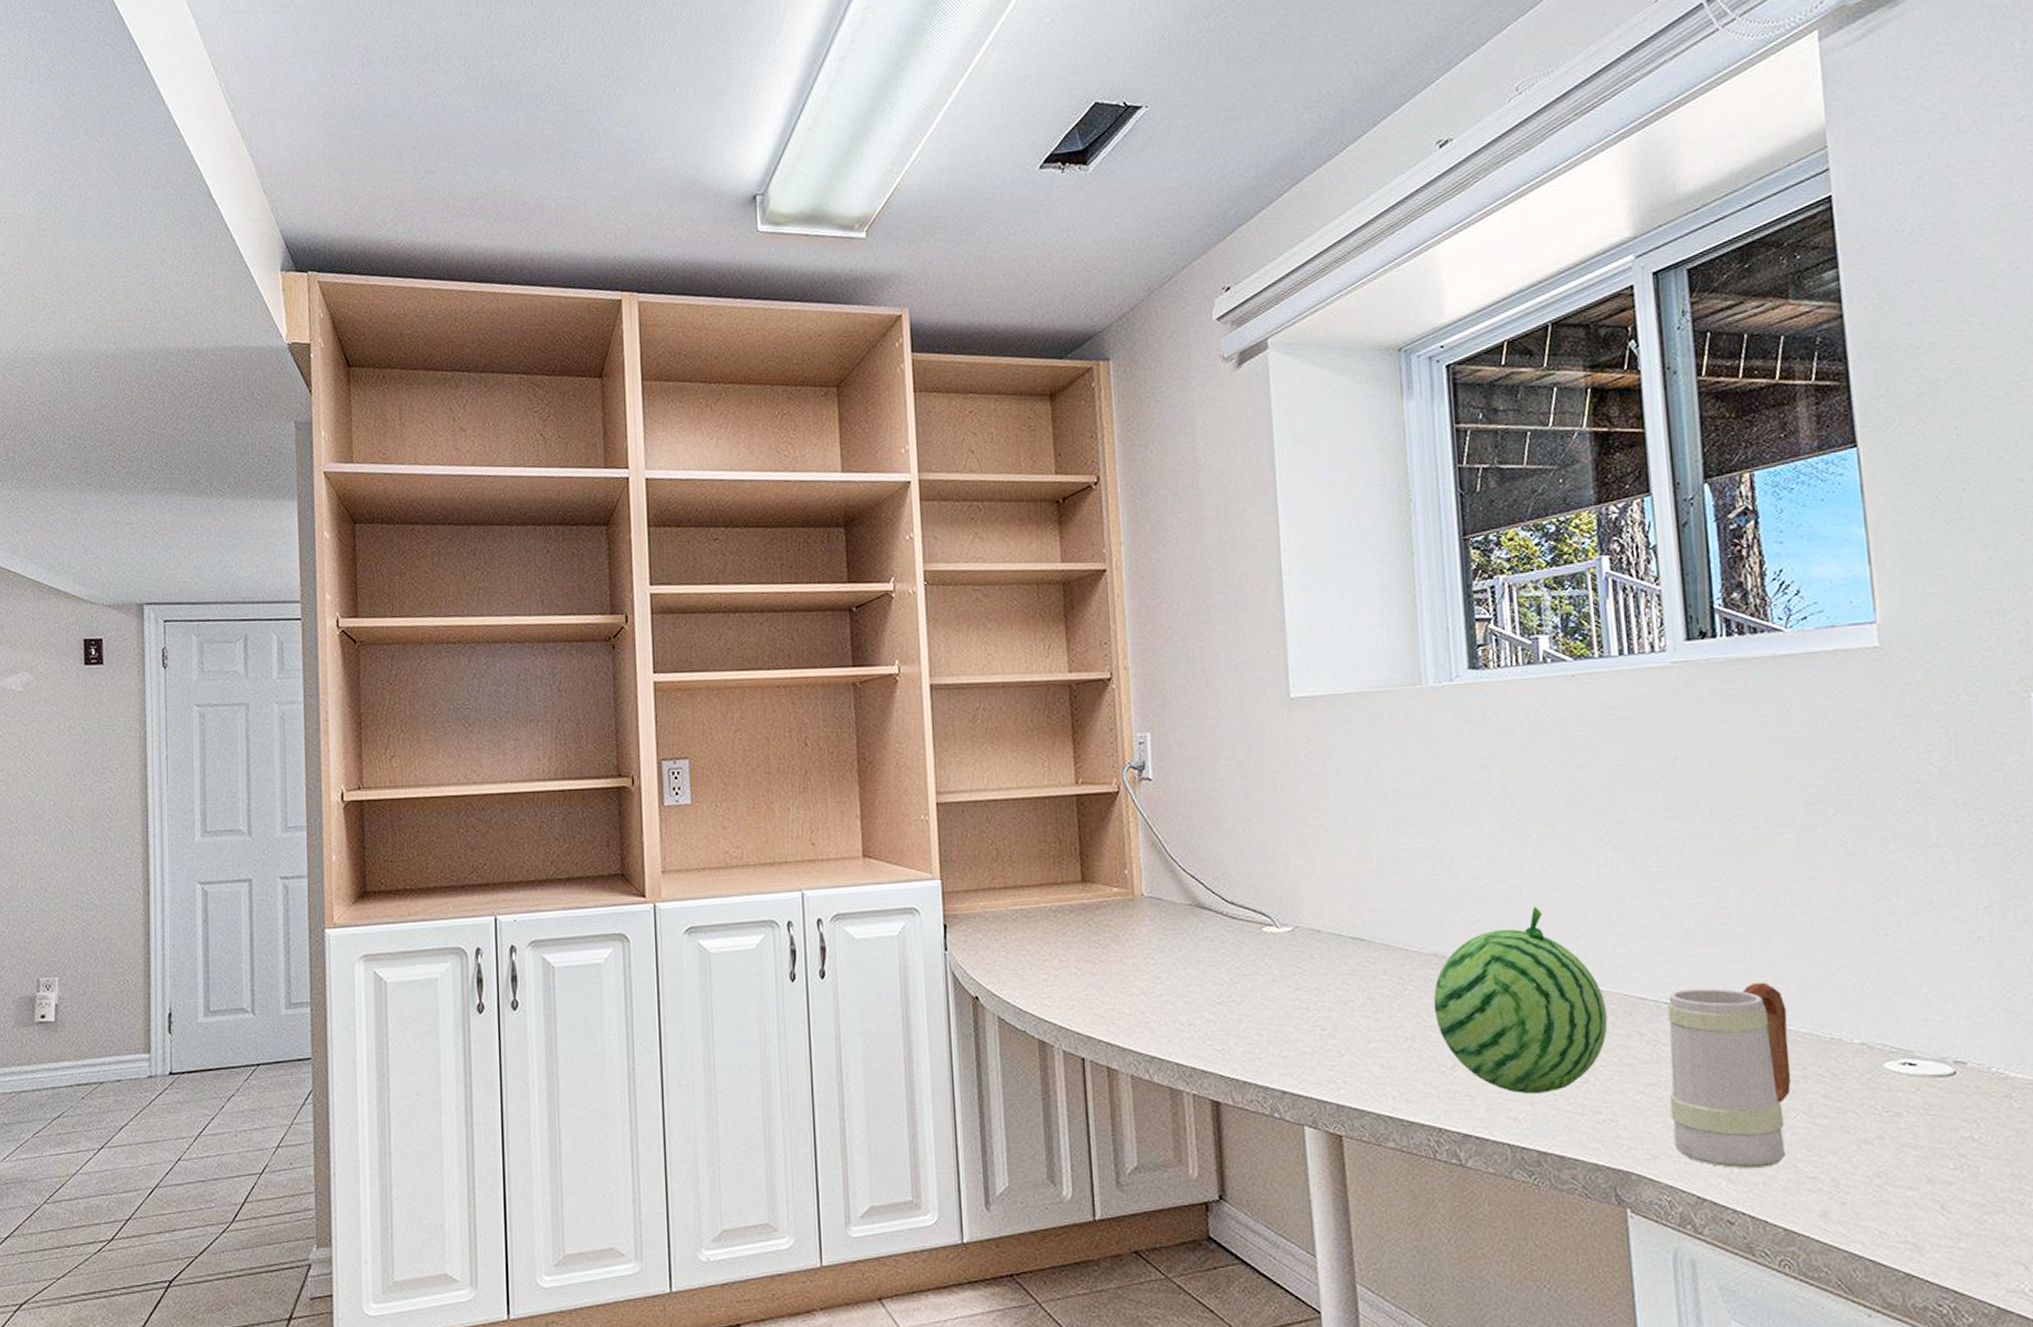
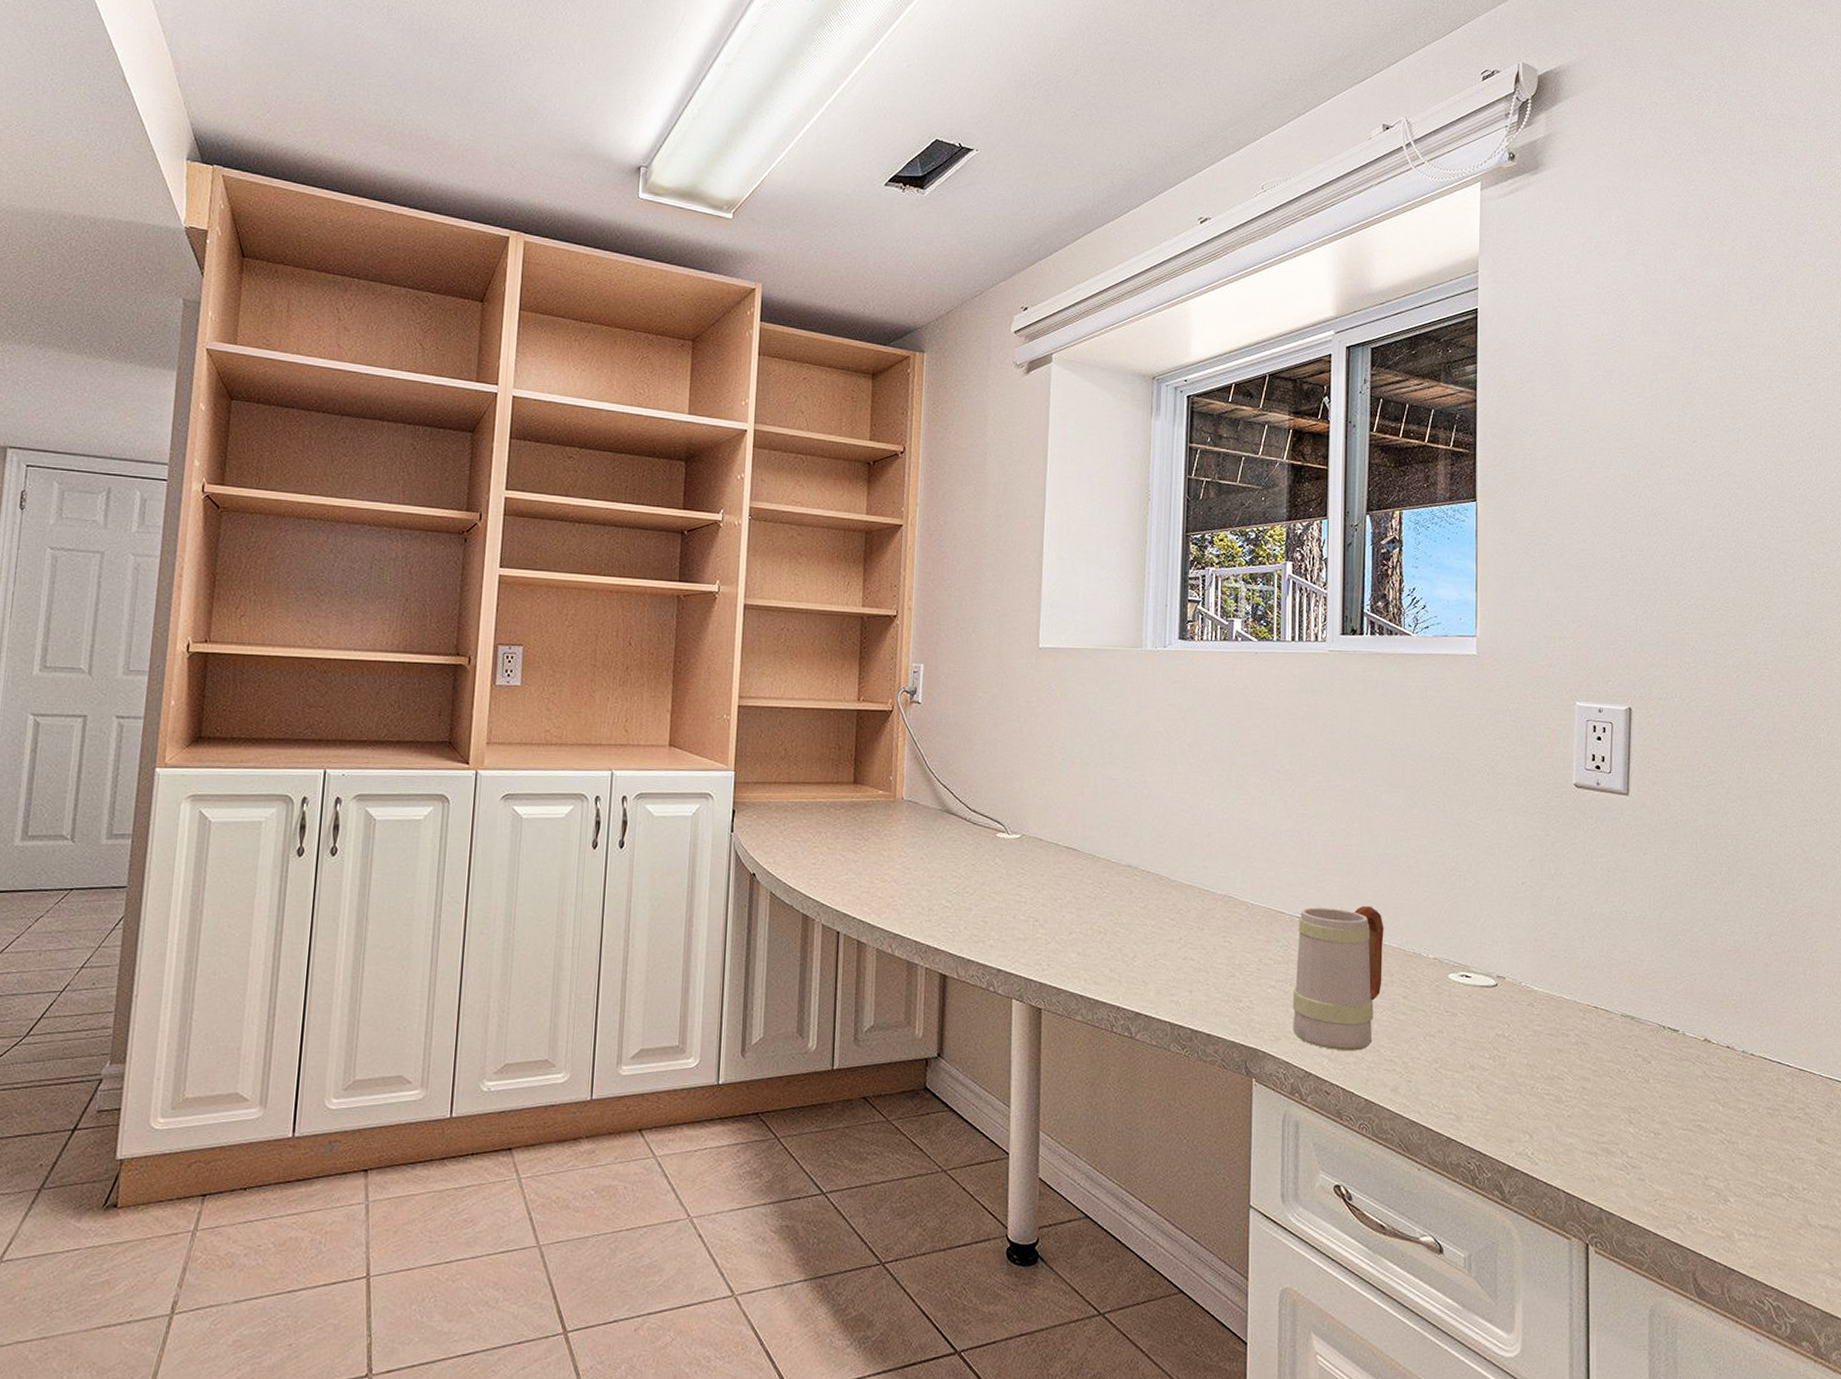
fruit: present [1433,907,1608,1093] -> none [1124,834,1254,983]

